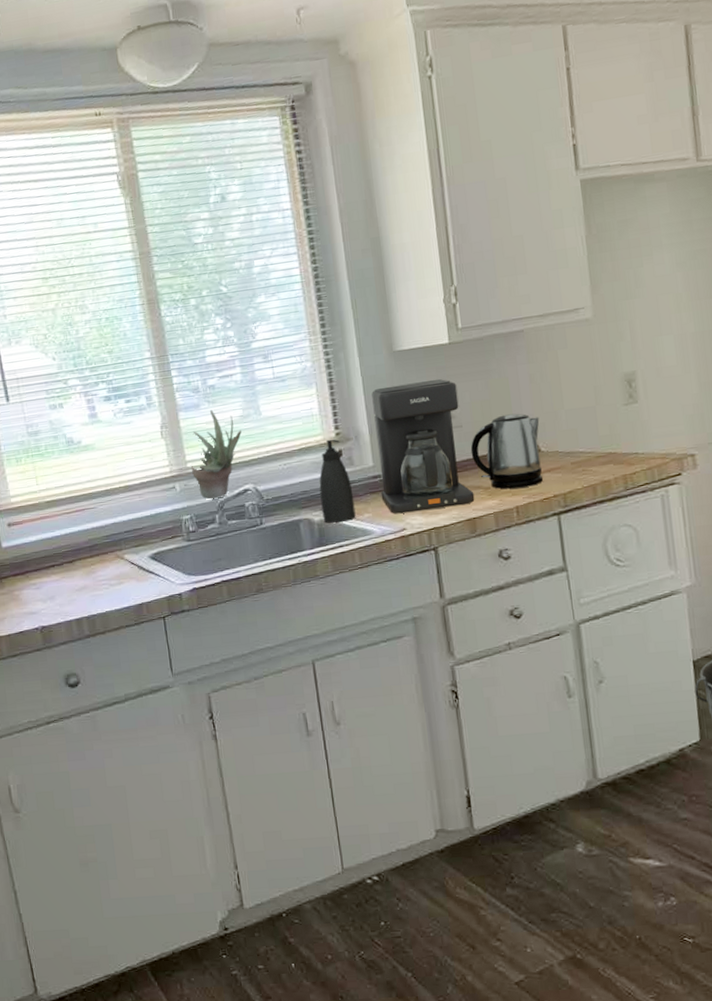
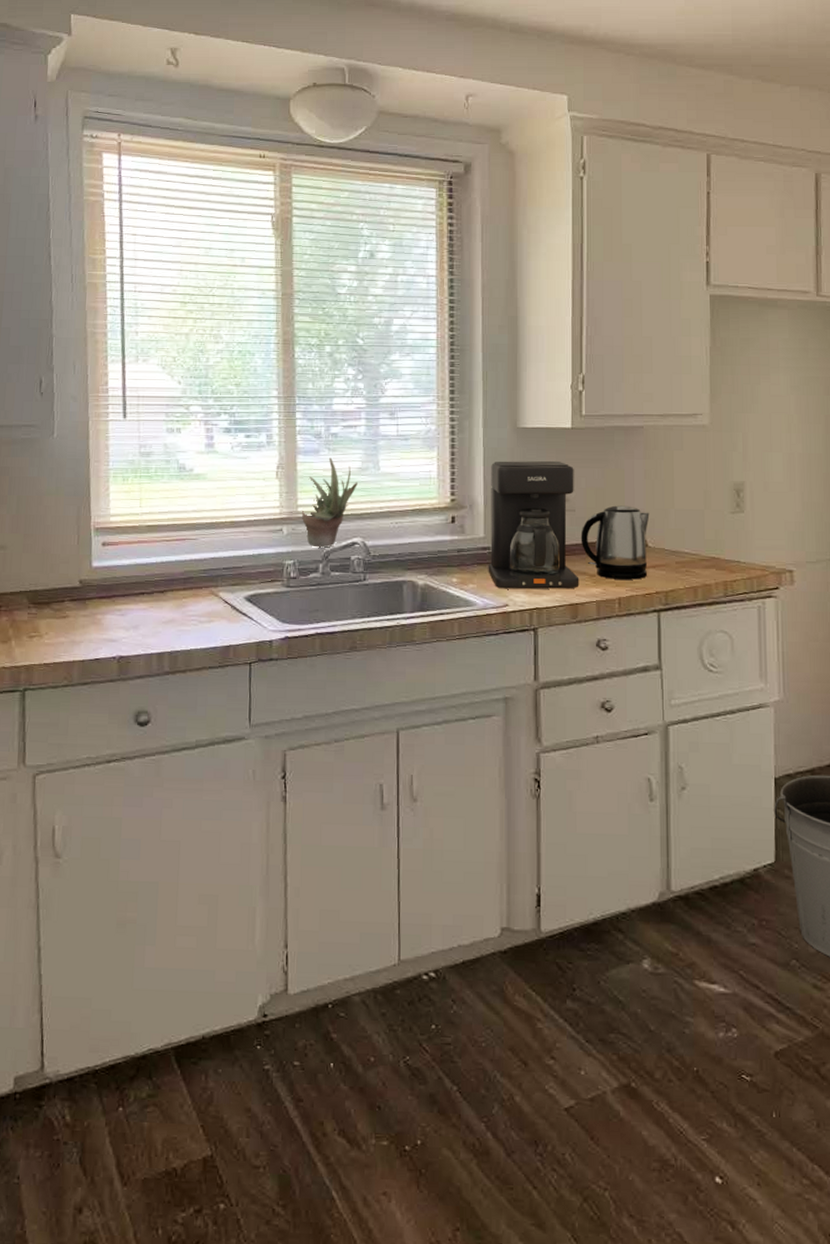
soap dispenser: present [319,439,356,523] -> none [427,504,461,589]

